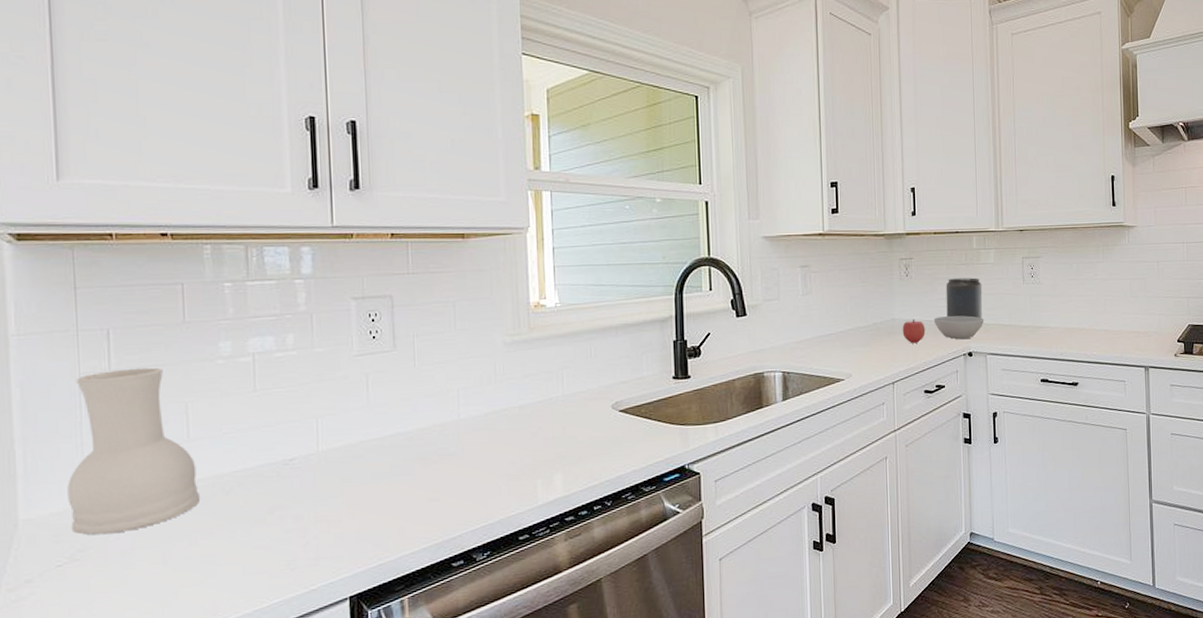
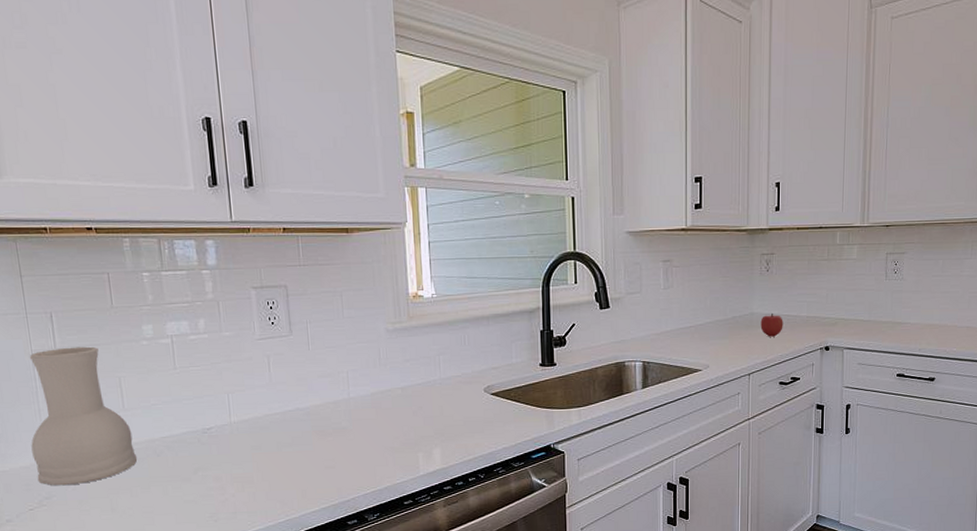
soup bowl: present [933,315,985,339] -> none [792,311,843,333]
soda can: present [946,277,983,319] -> none [805,273,843,314]

